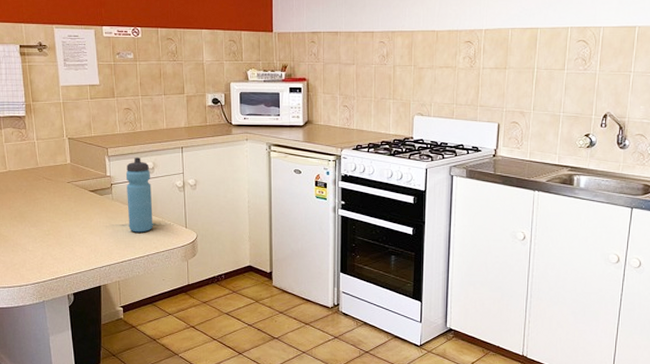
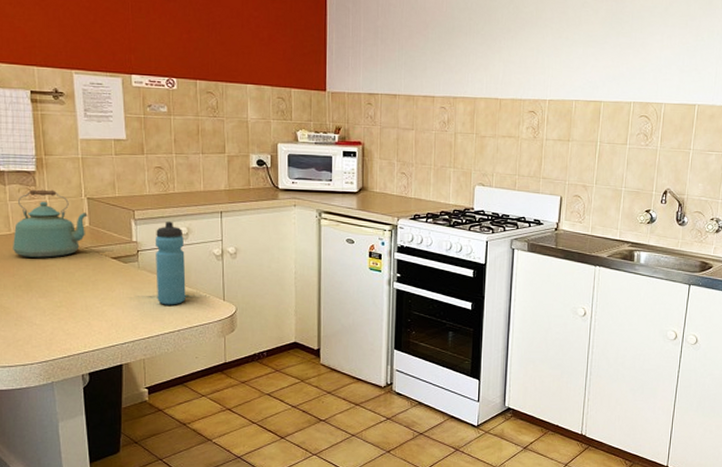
kettle: none [9,132,69,192] -> present [13,189,88,258]

